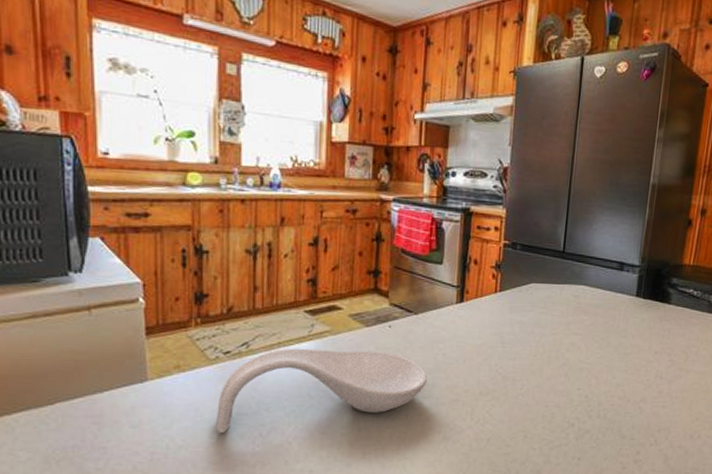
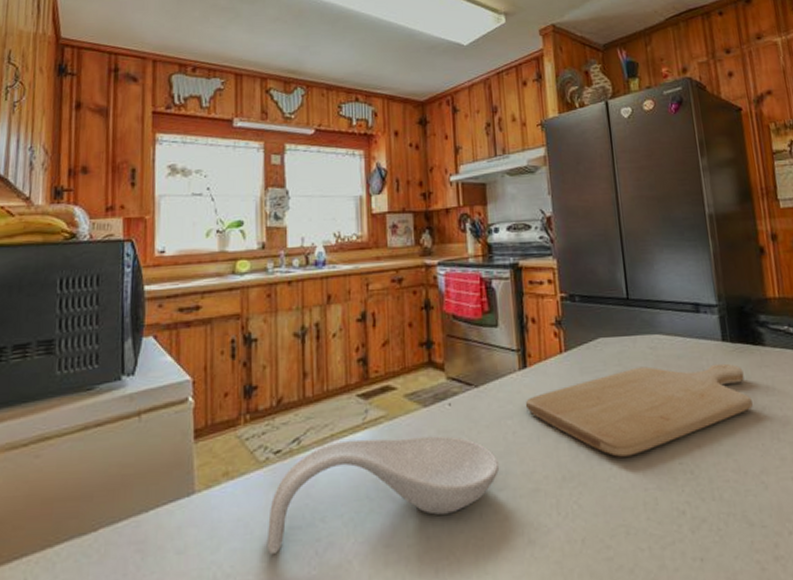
chopping board: none [458,311,648,380] -> present [526,363,753,457]

